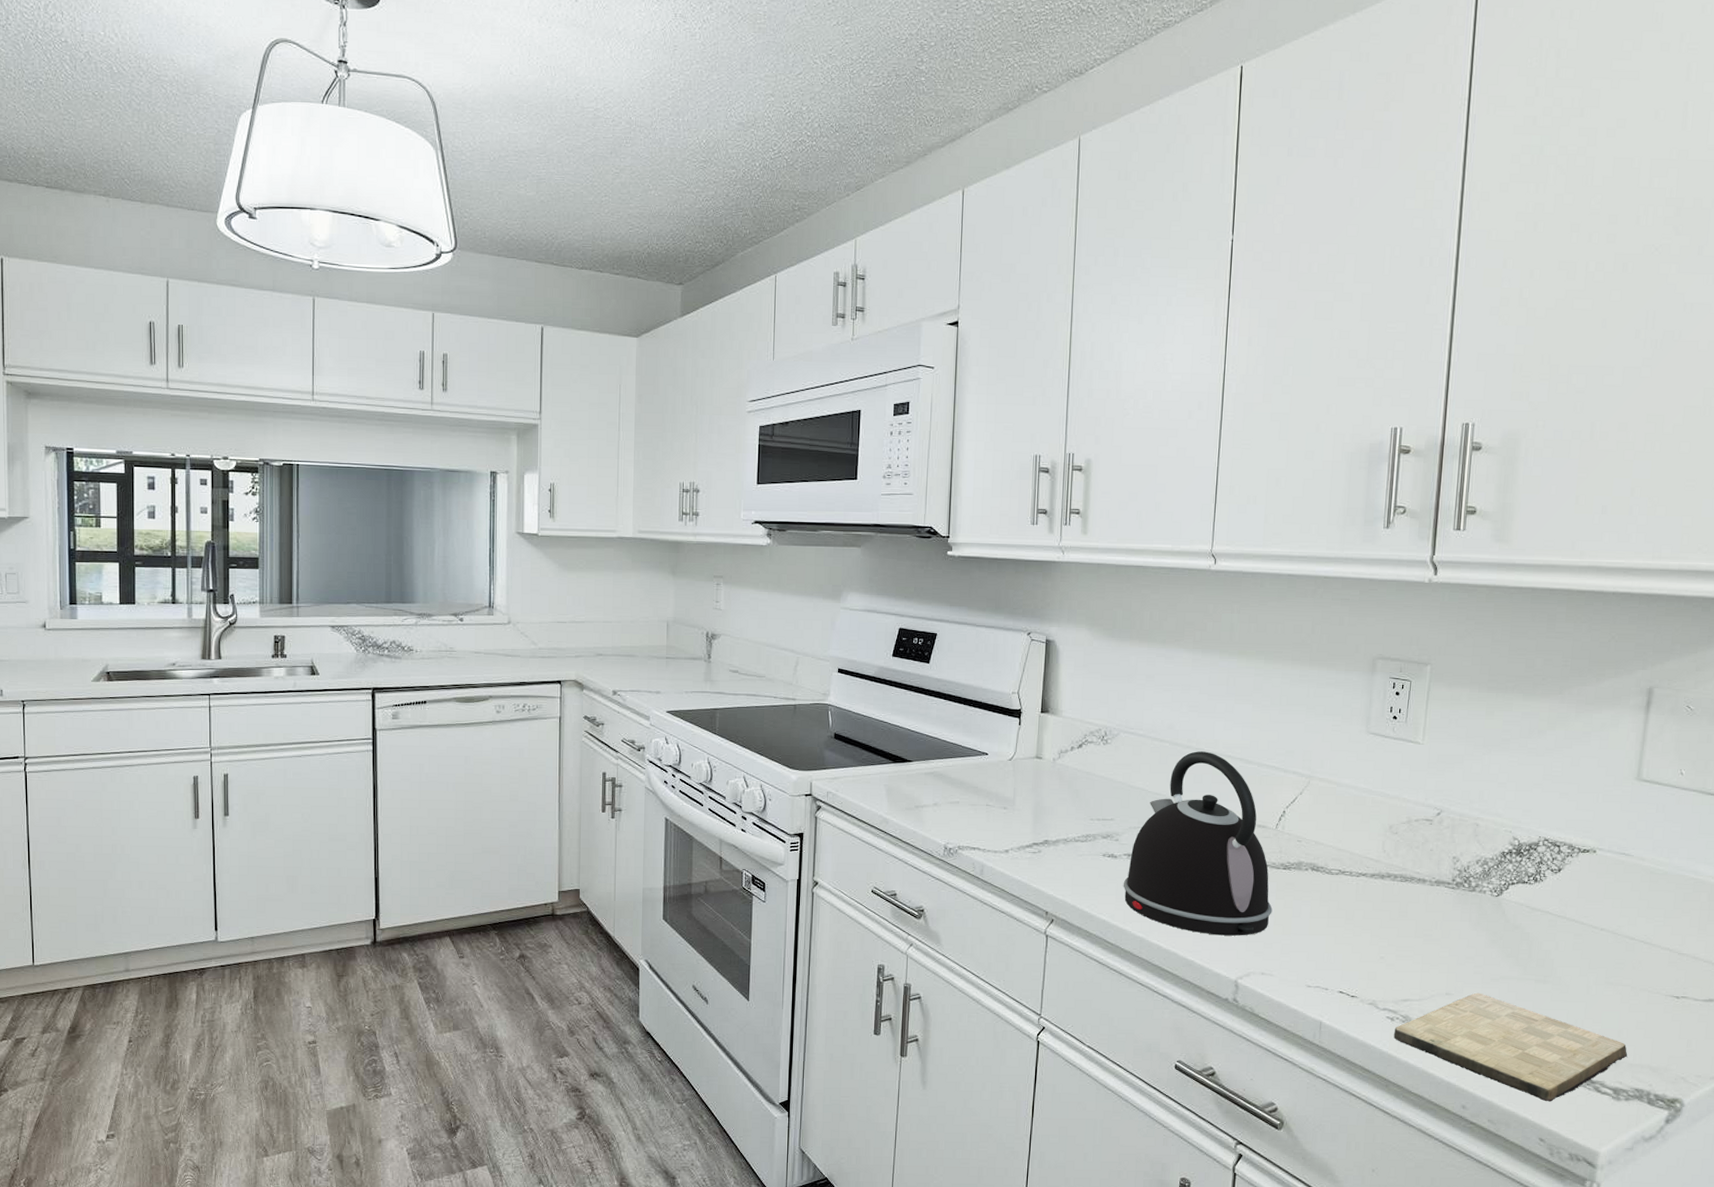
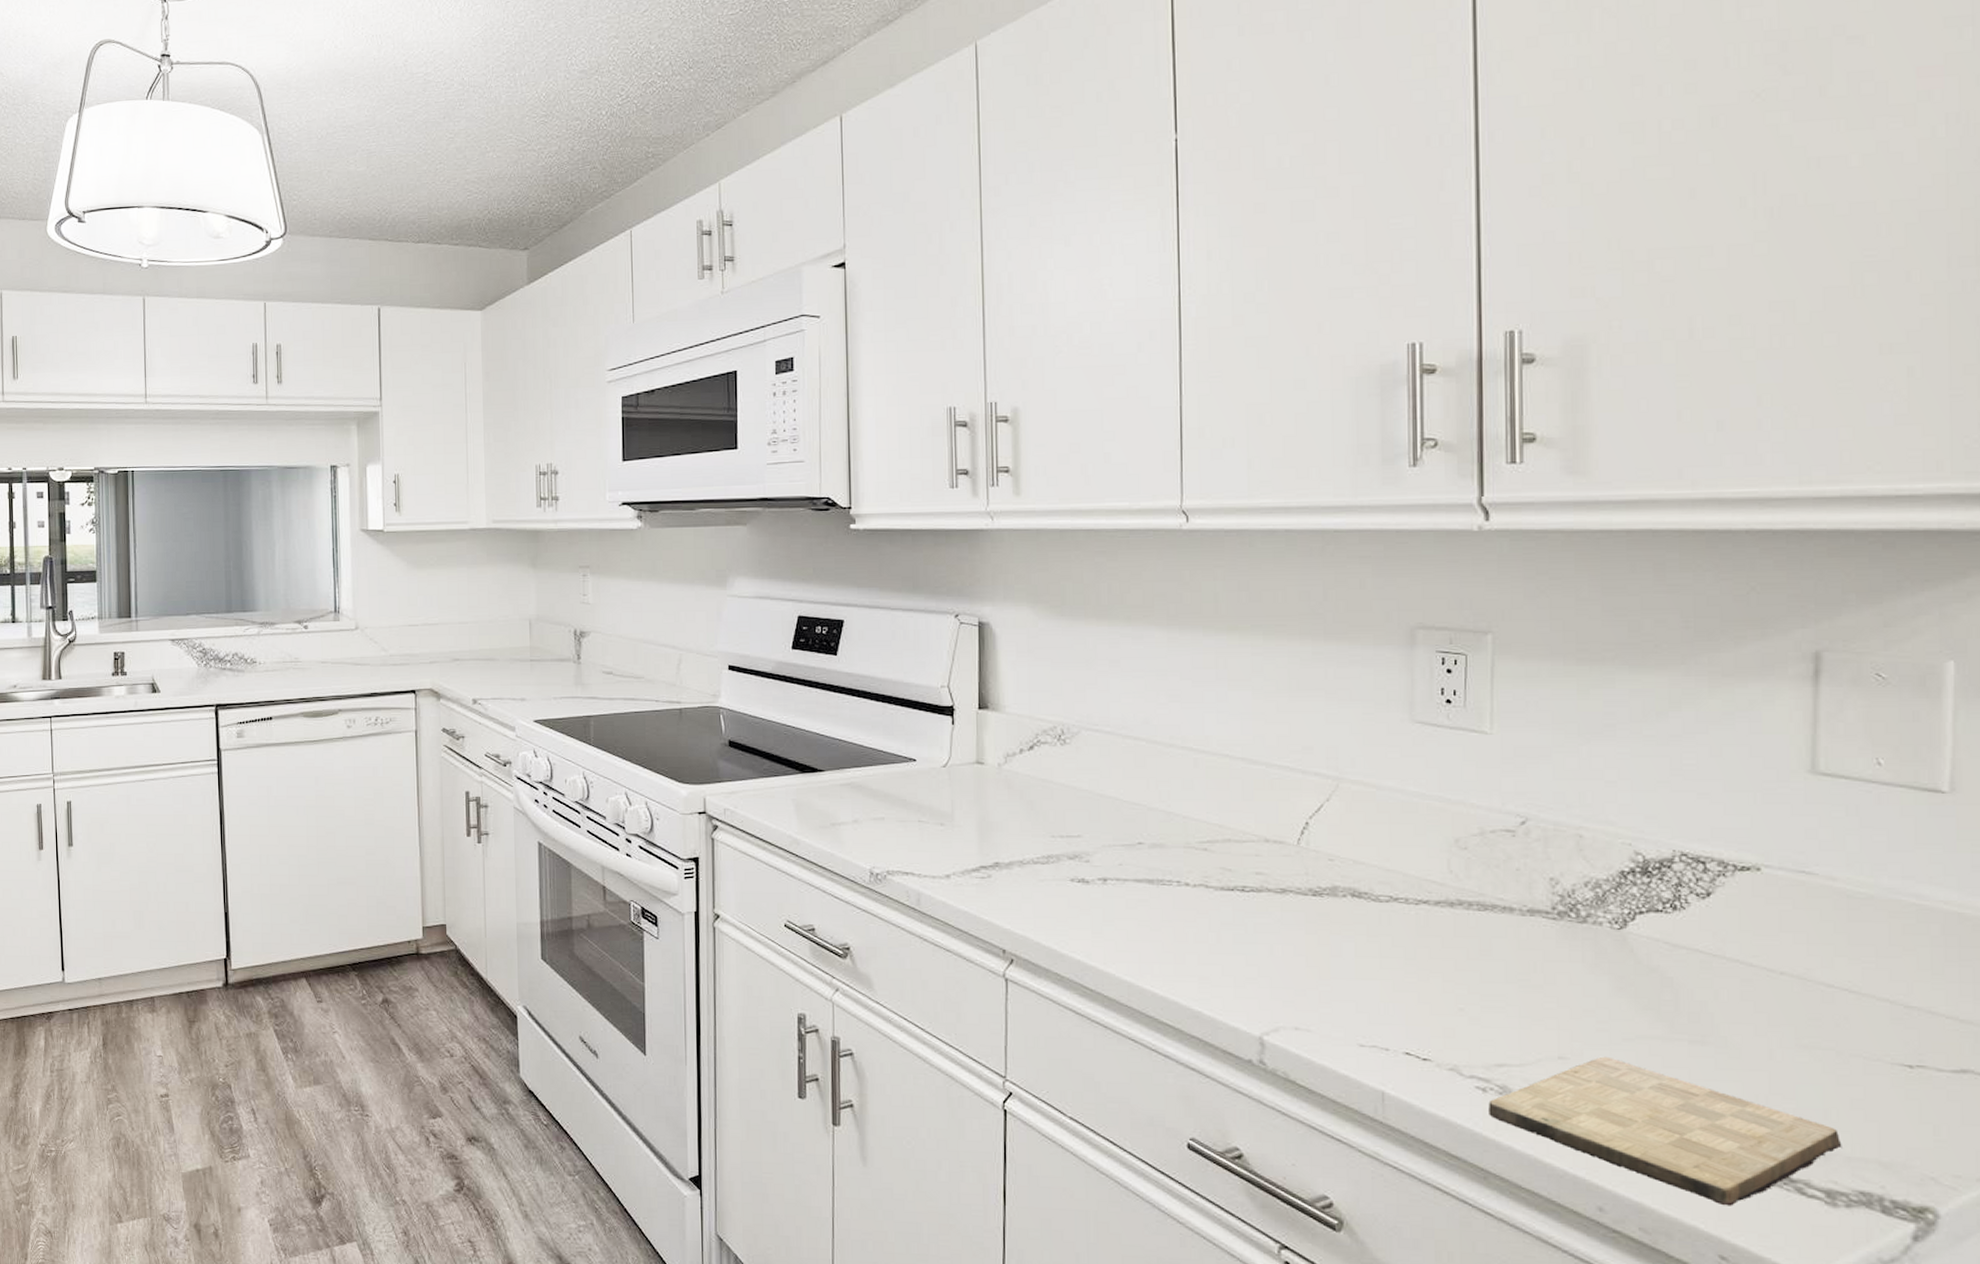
kettle: present [1123,751,1273,936] -> none [1100,750,1302,981]

